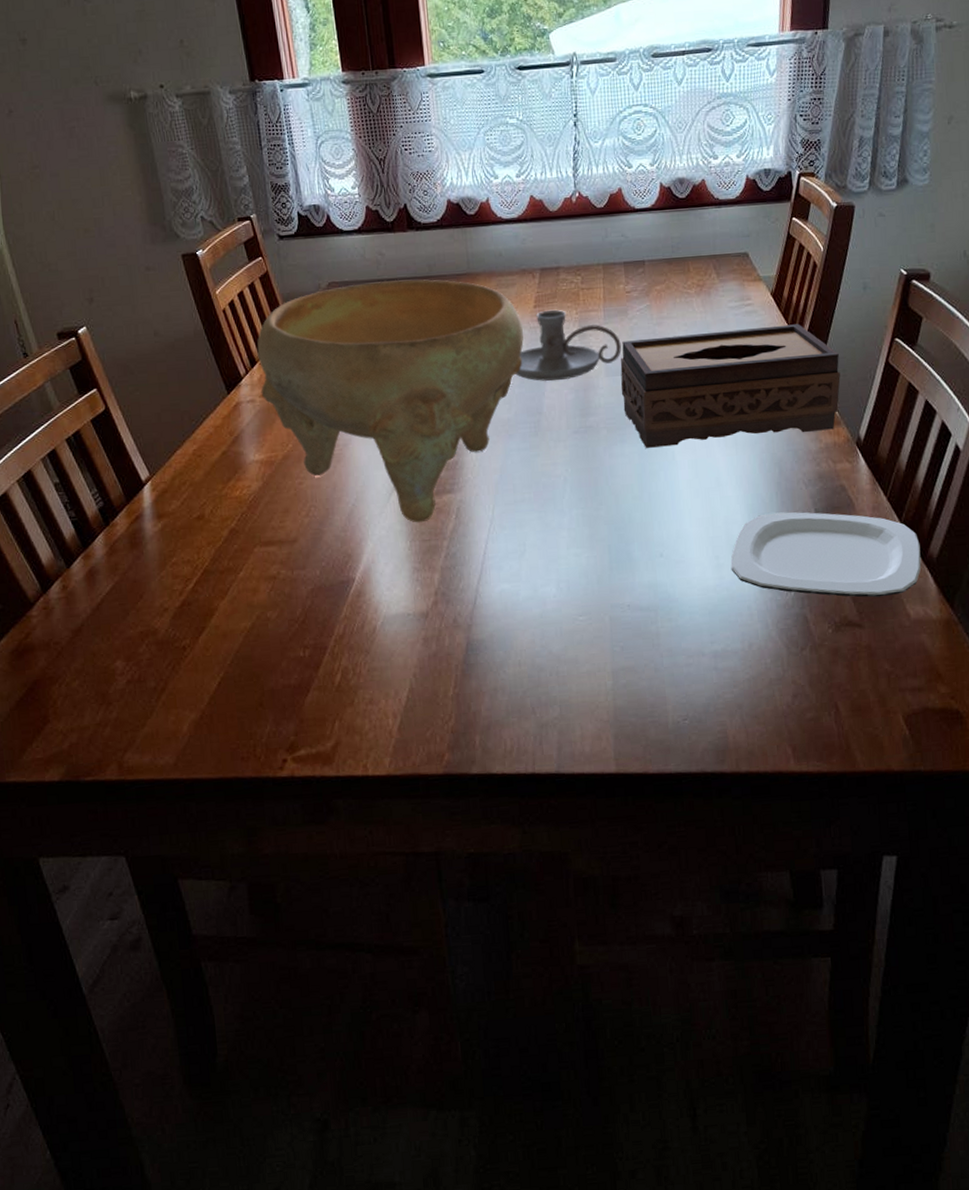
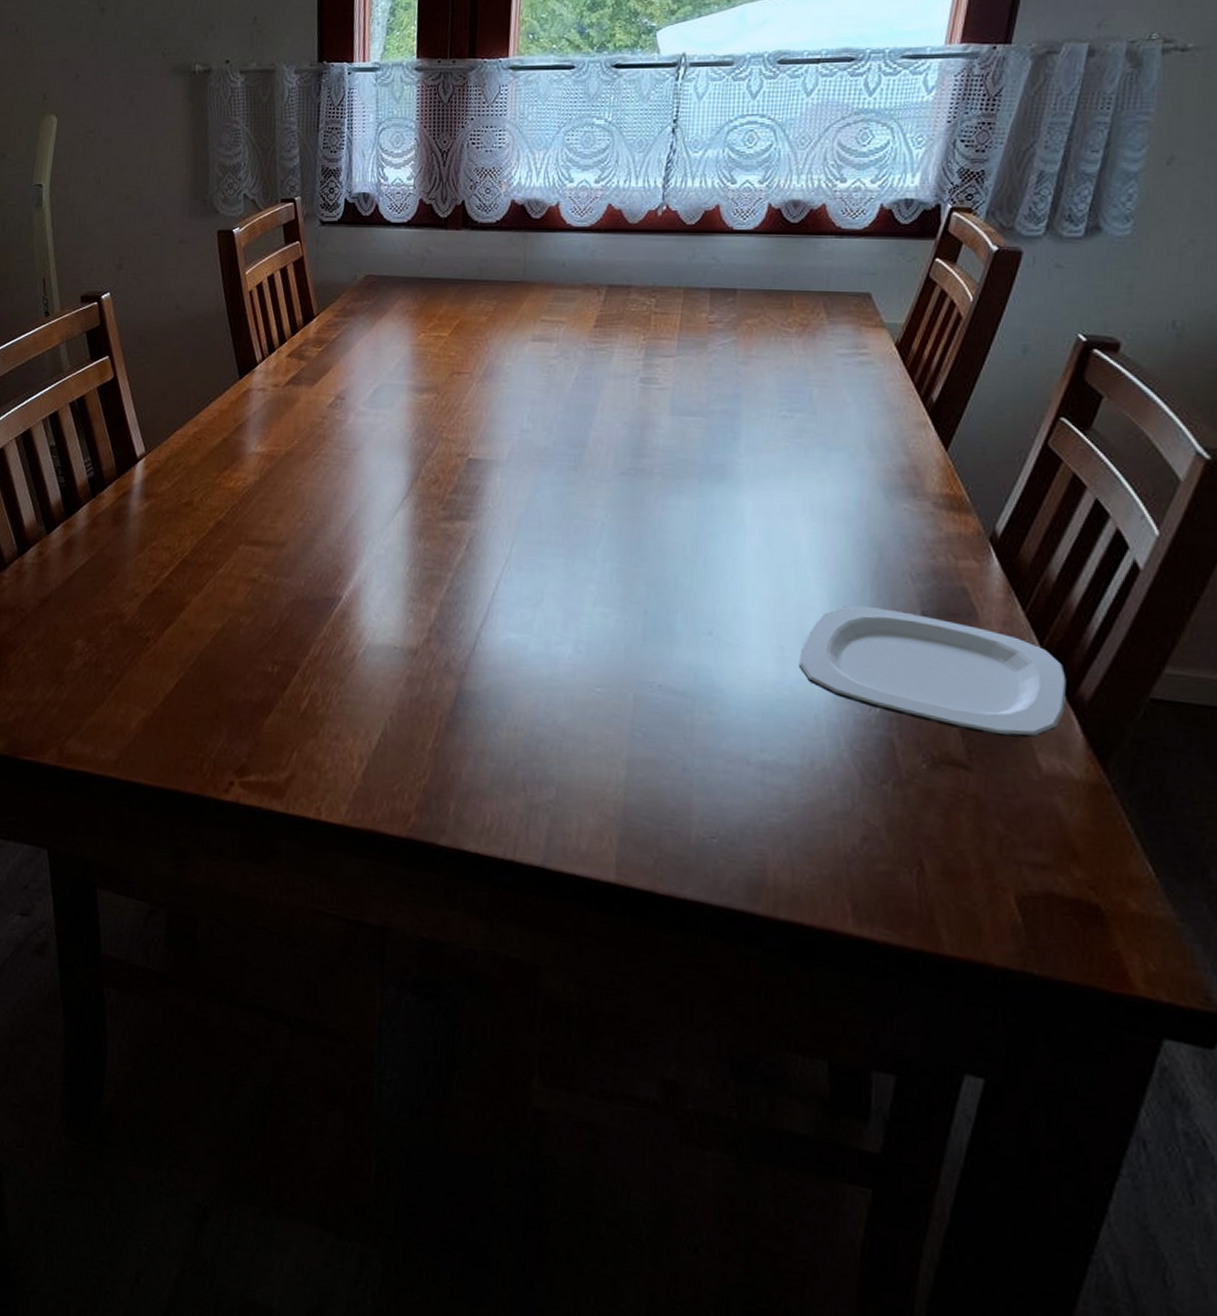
decorative bowl: present [257,279,524,523] -> none [274,279,577,548]
candle holder: present [515,310,622,382] -> none [560,333,694,413]
tissue box: present [620,324,841,448] -> none [686,377,979,517]

